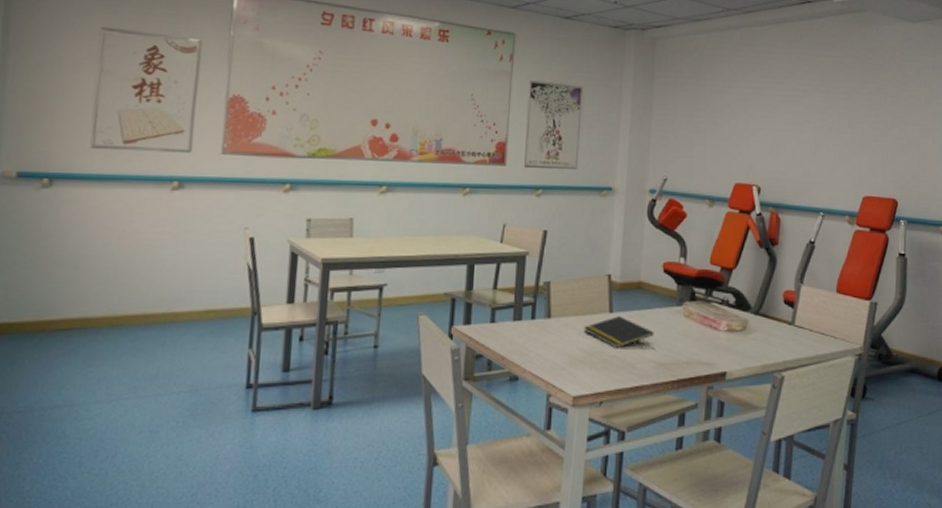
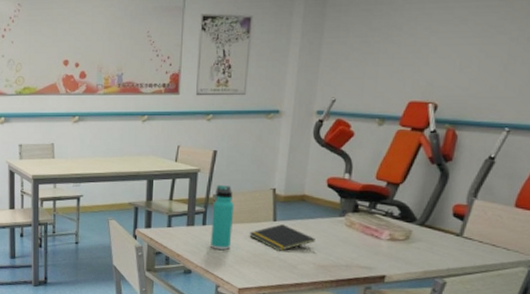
thermos bottle: none [541,270,567,350] -> present [211,184,235,251]

